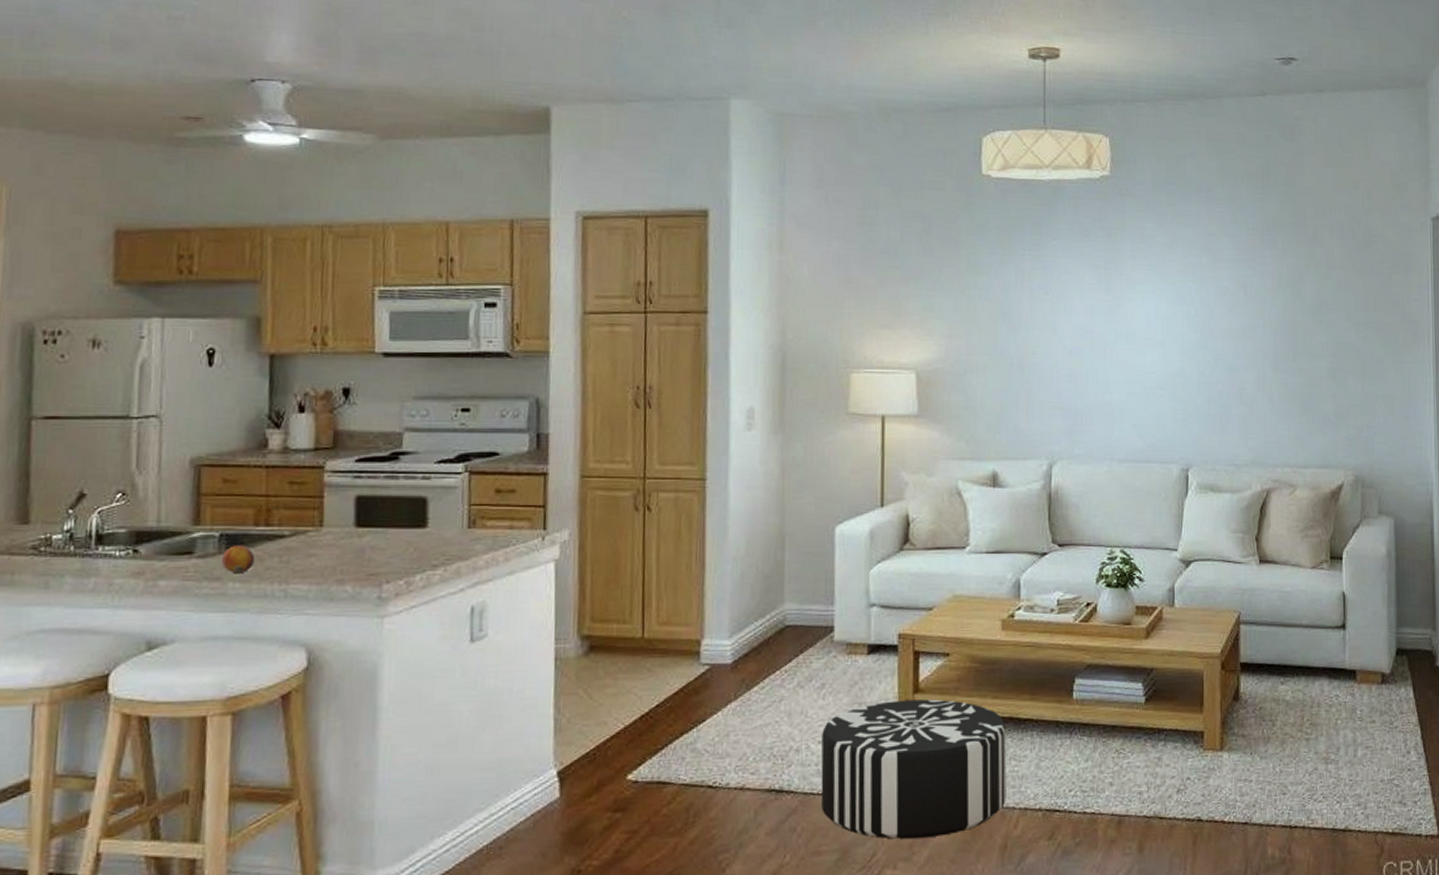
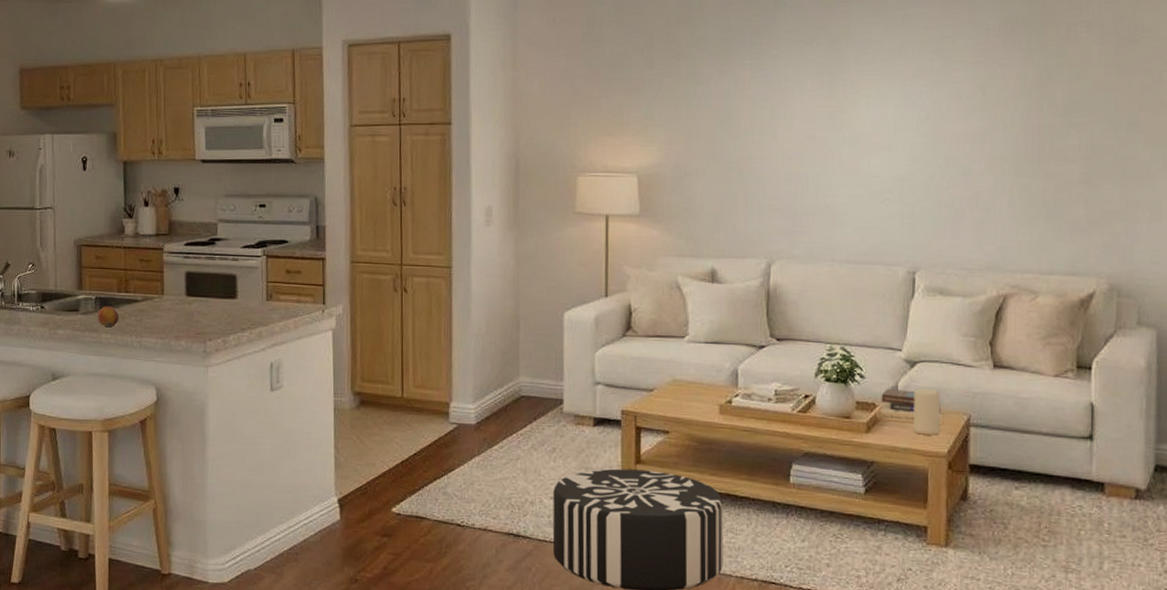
books: none [1154,590,1216,625] -> present [875,388,943,425]
candle: none [1188,588,1214,636] -> present [912,388,941,435]

